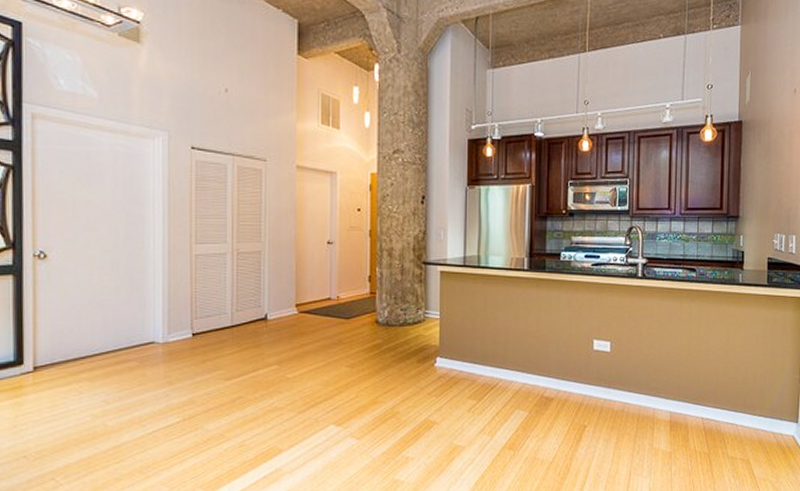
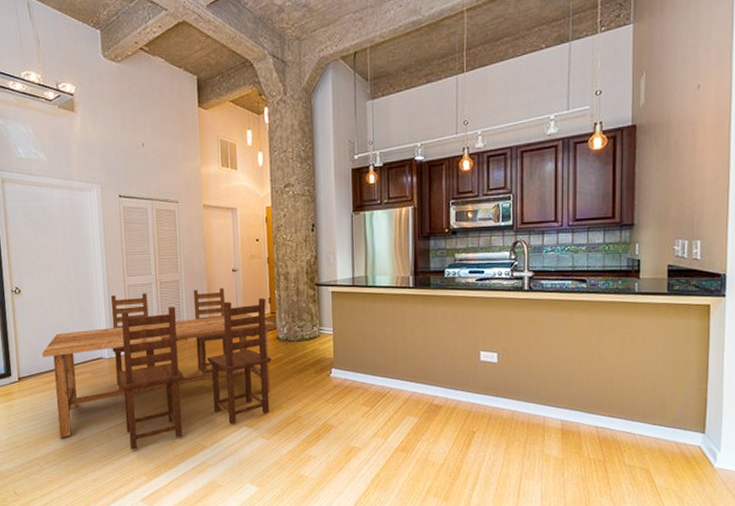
dining table: none [70,262,375,456] -> present [41,288,276,449]

